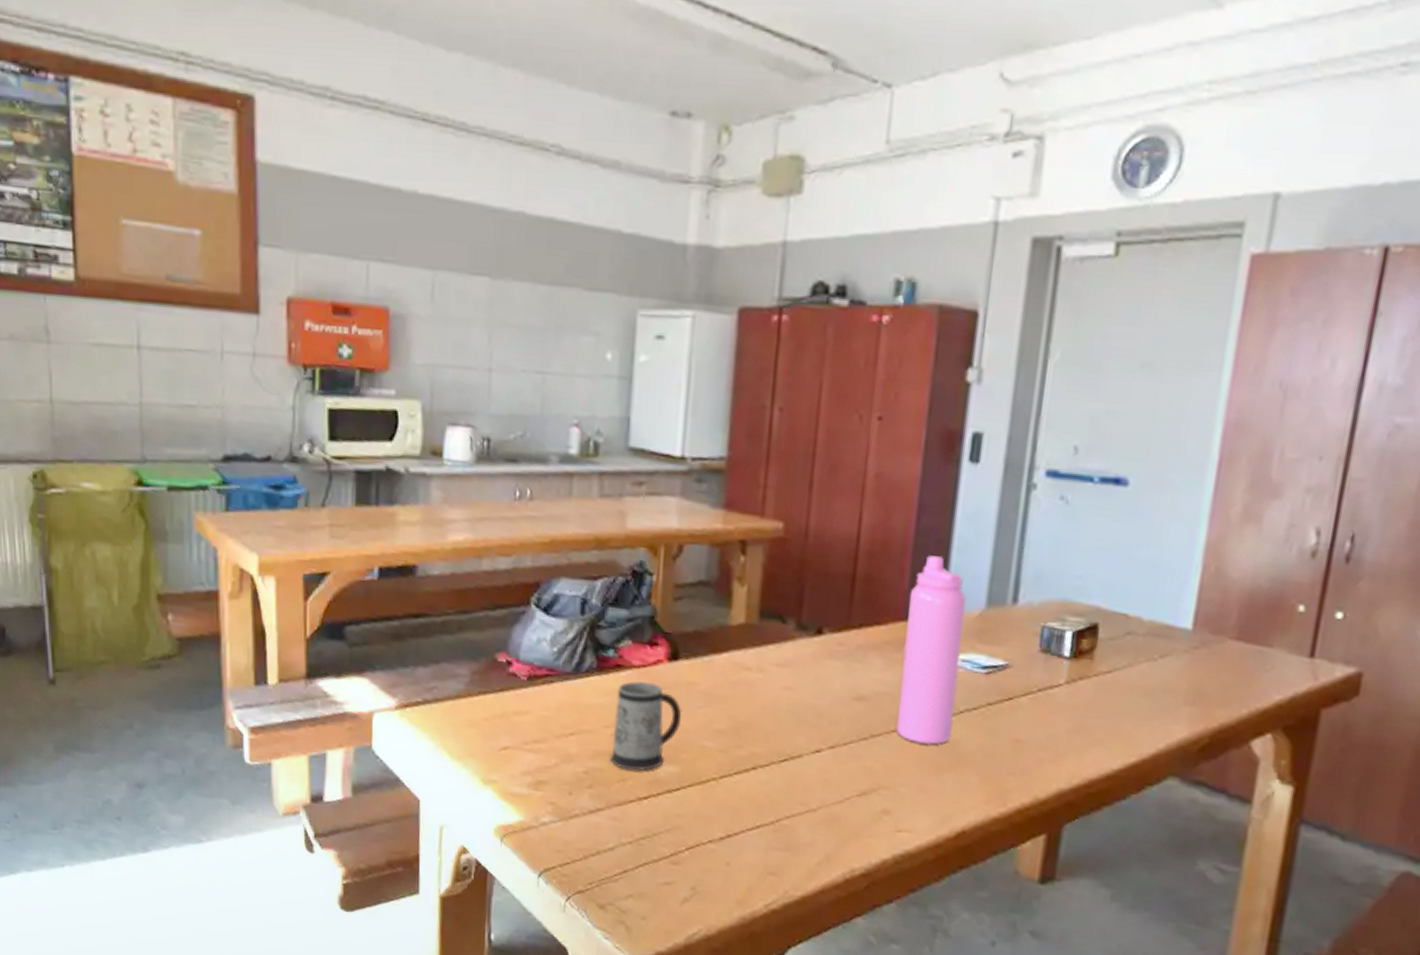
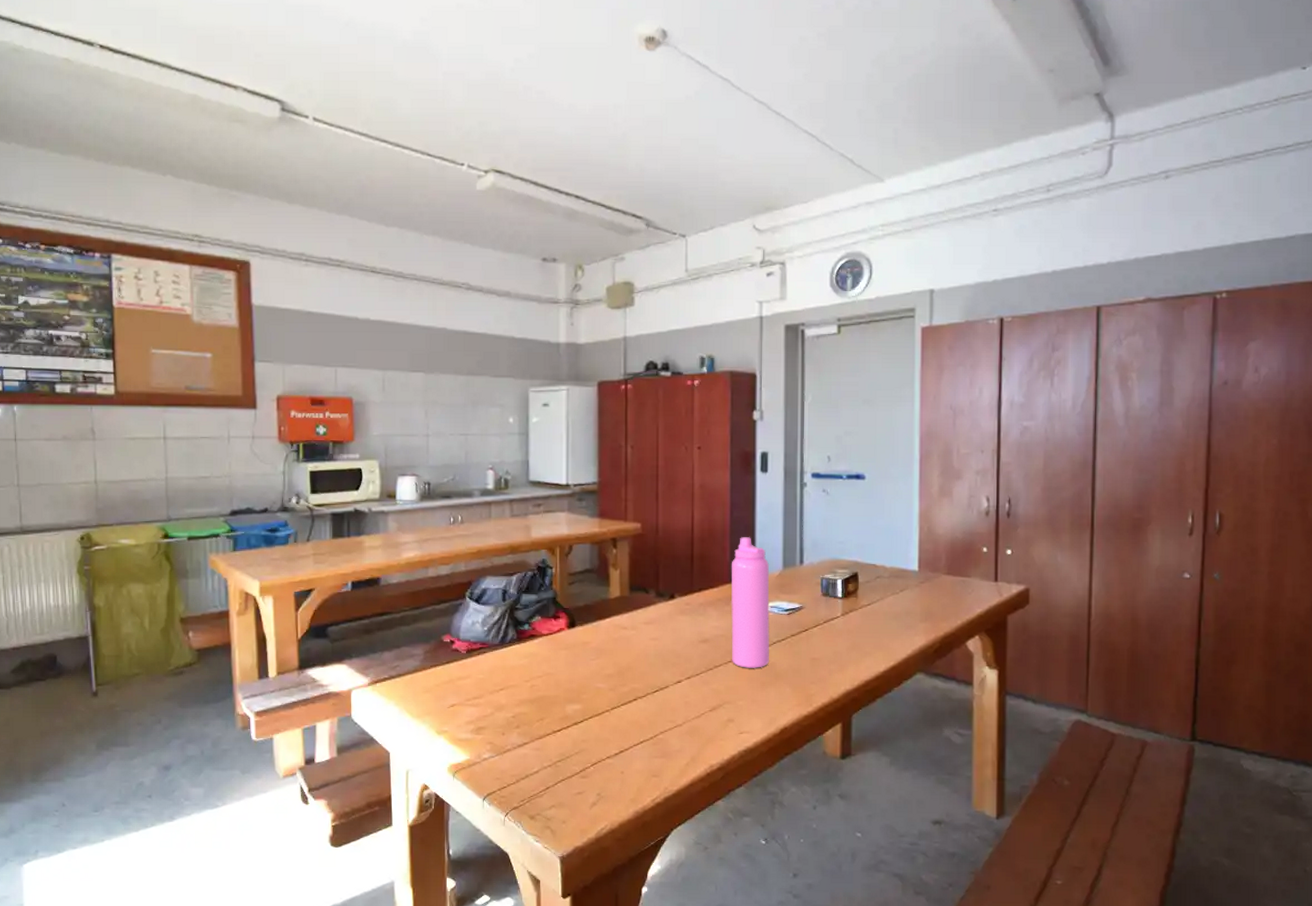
mug: present [609,681,683,771] -> none [530,646,581,712]

